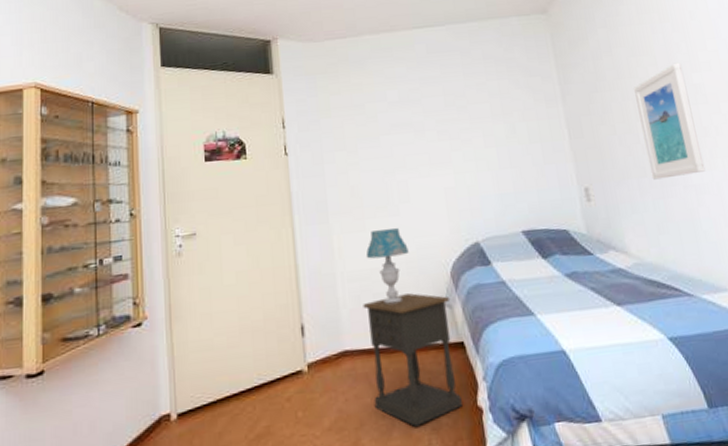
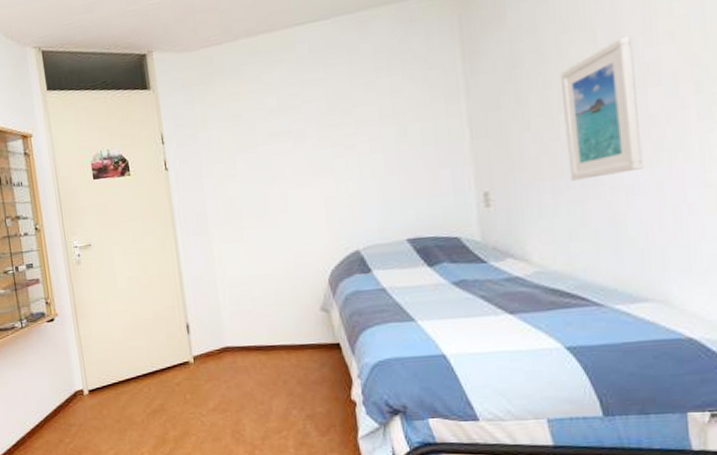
nightstand: present [363,293,462,427] -> none [242,298,336,413]
table lamp: present [365,227,409,304] -> none [244,237,287,308]

